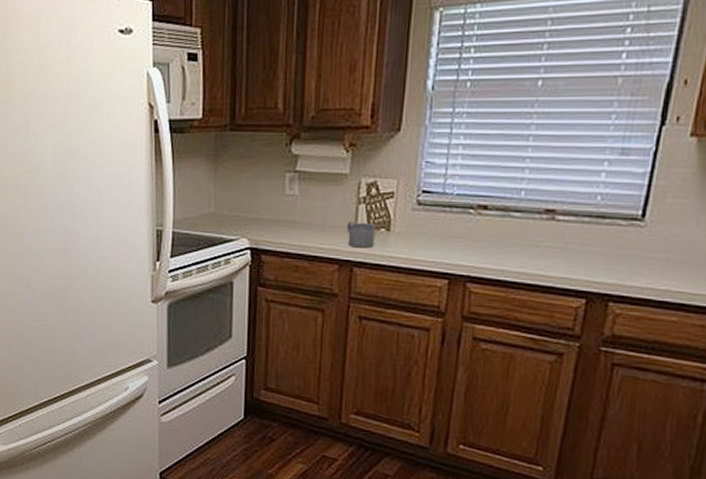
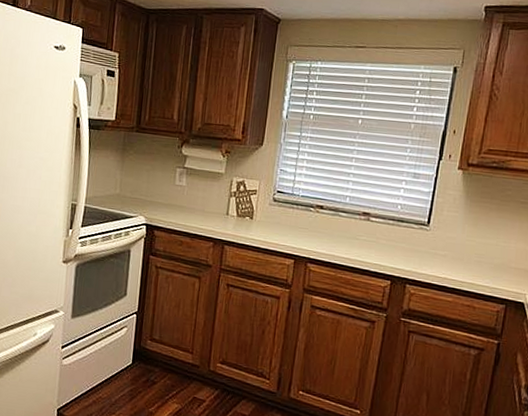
mug: present [347,222,377,248] -> none [221,210,244,231]

